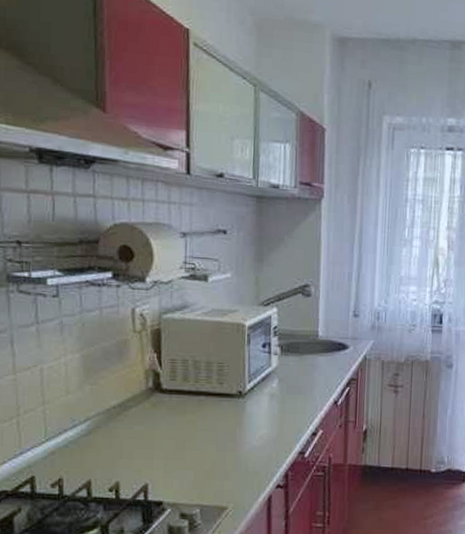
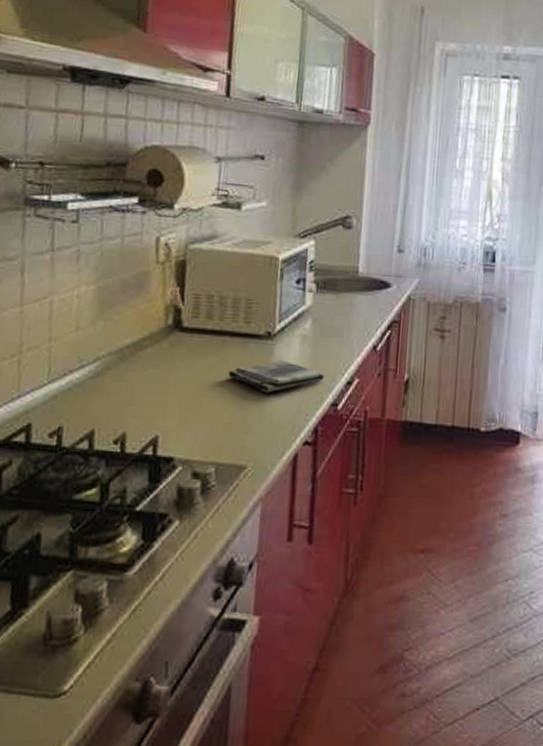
dish towel: none [205,415,292,444] -> present [227,360,325,393]

